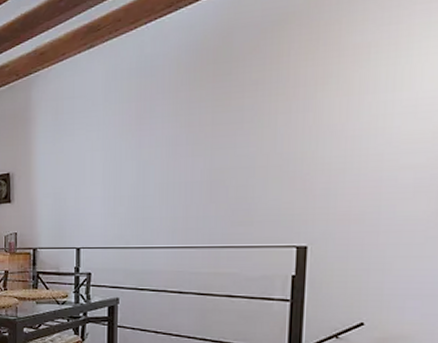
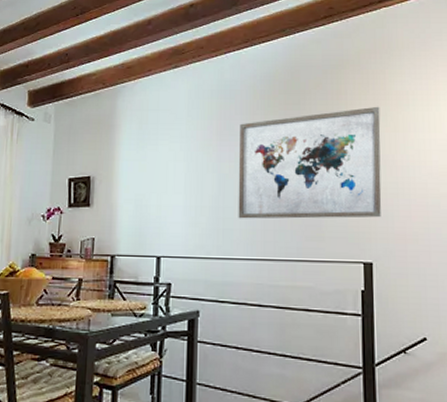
wall art: none [158,66,331,207] -> present [238,106,382,219]

